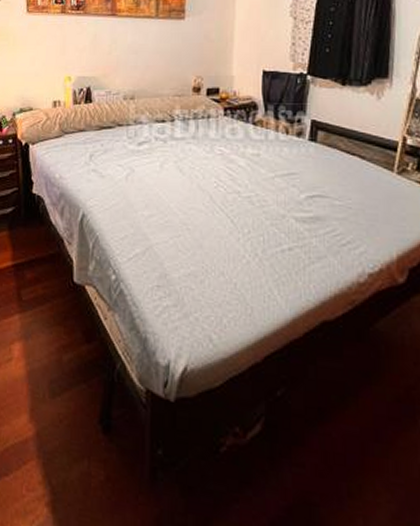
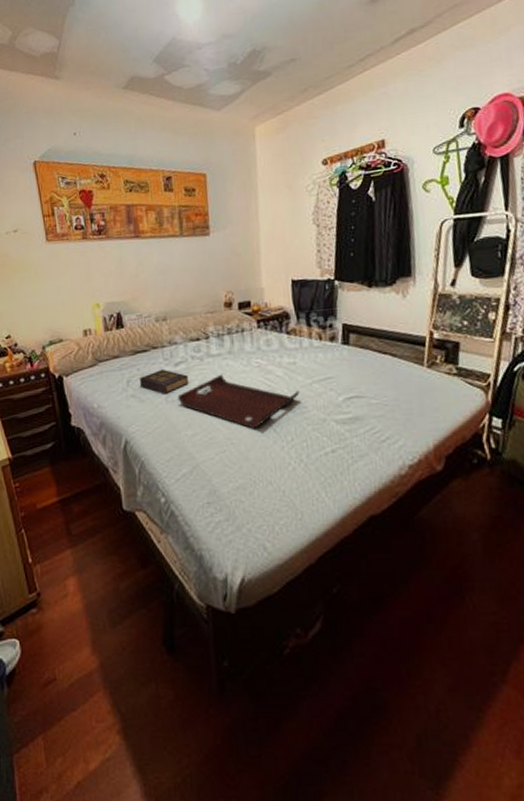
hardback book: none [103,146,150,172] -> present [140,369,189,394]
serving tray: none [137,158,261,217] -> present [177,374,300,429]

